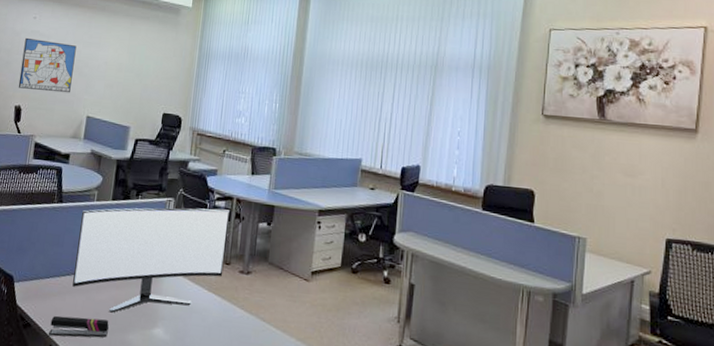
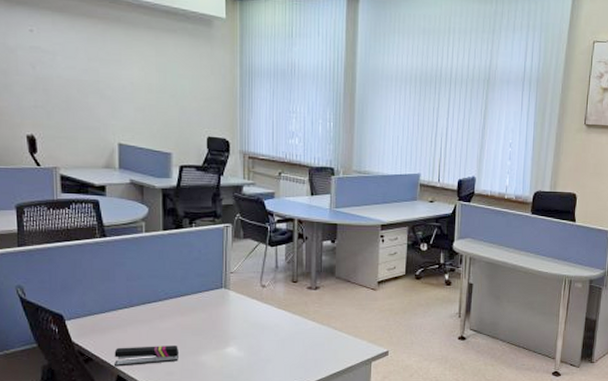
wall art: present [18,37,77,93] -> none [24,55,93,119]
monitor: present [72,208,231,313] -> none [131,231,293,338]

